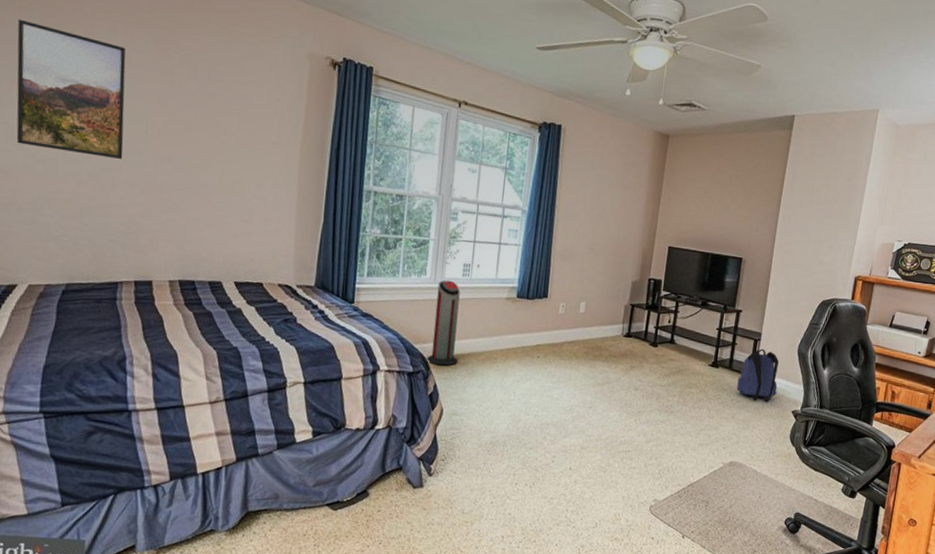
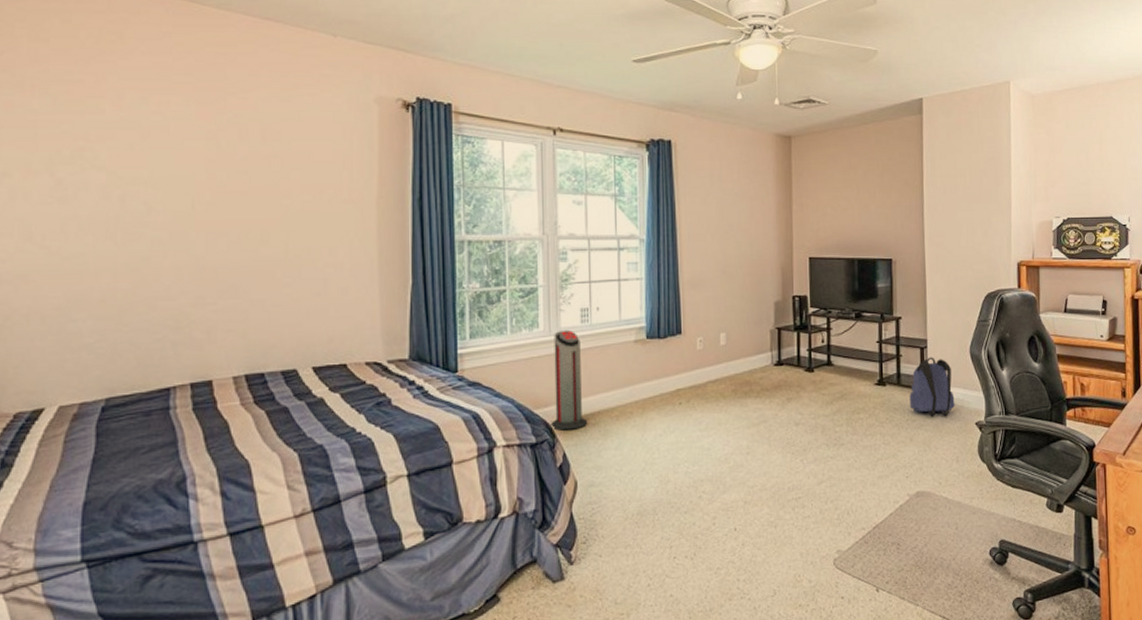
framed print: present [16,18,126,159] -> none [30,99,166,244]

